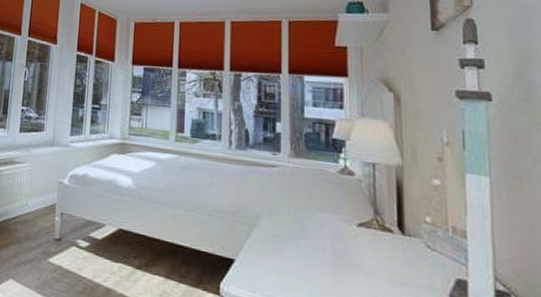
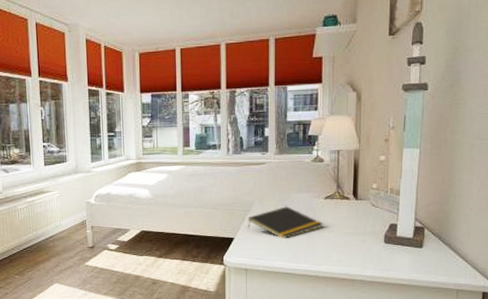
notepad: none [253,227,358,273] -> present [248,206,324,238]

